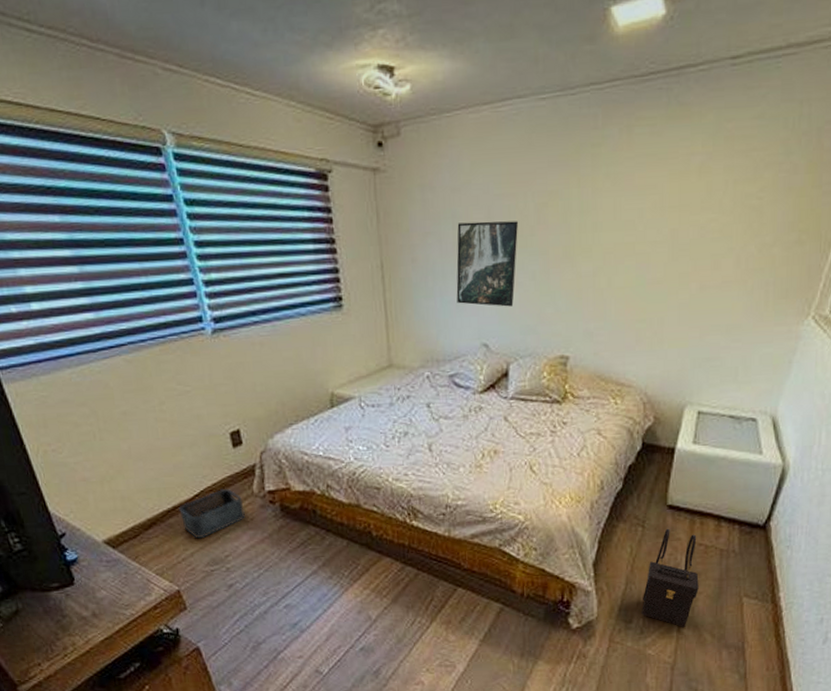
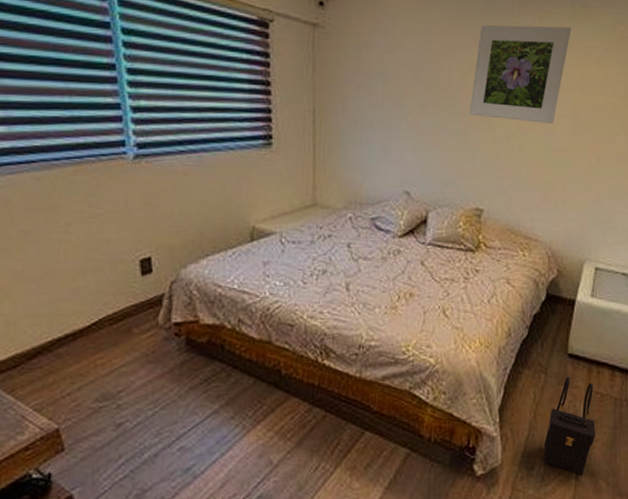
storage bin: present [179,488,245,539] -> none [71,318,146,372]
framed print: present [456,221,519,307] -> none [383,80,444,160]
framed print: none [549,132,667,253] -> present [469,25,572,124]

